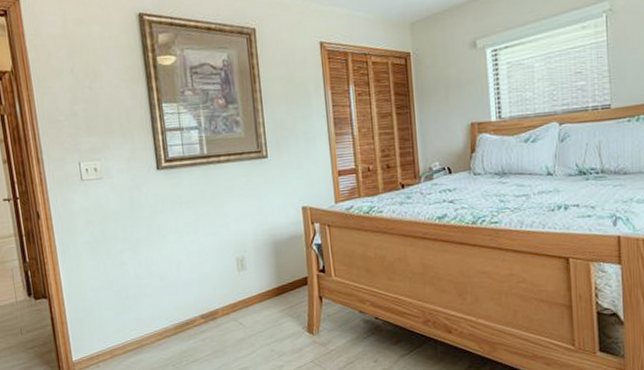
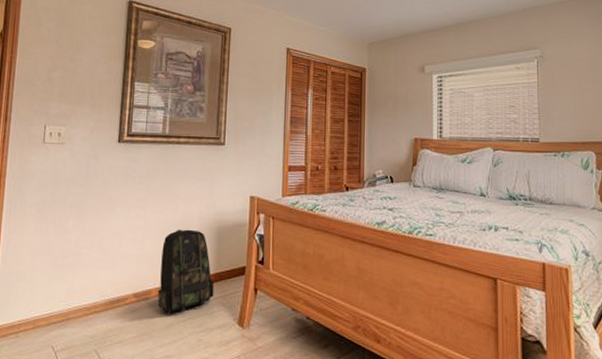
backpack: none [220,247,280,332] -> present [158,229,214,316]

